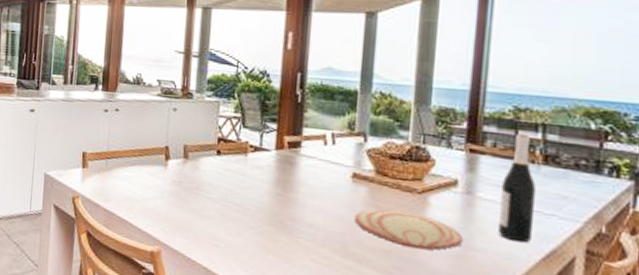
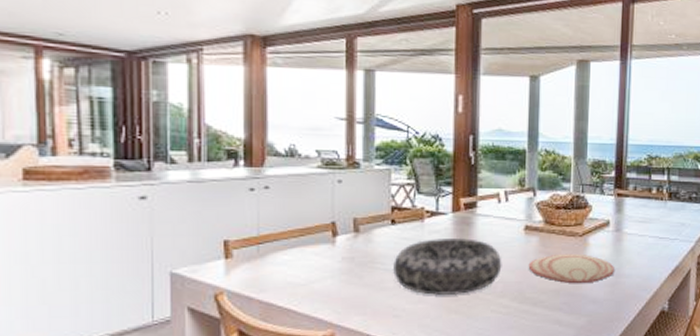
decorative bowl: none [214,174,325,236] -> present [392,237,502,295]
wine bottle: present [498,133,537,243] -> none [640,177,665,265]

